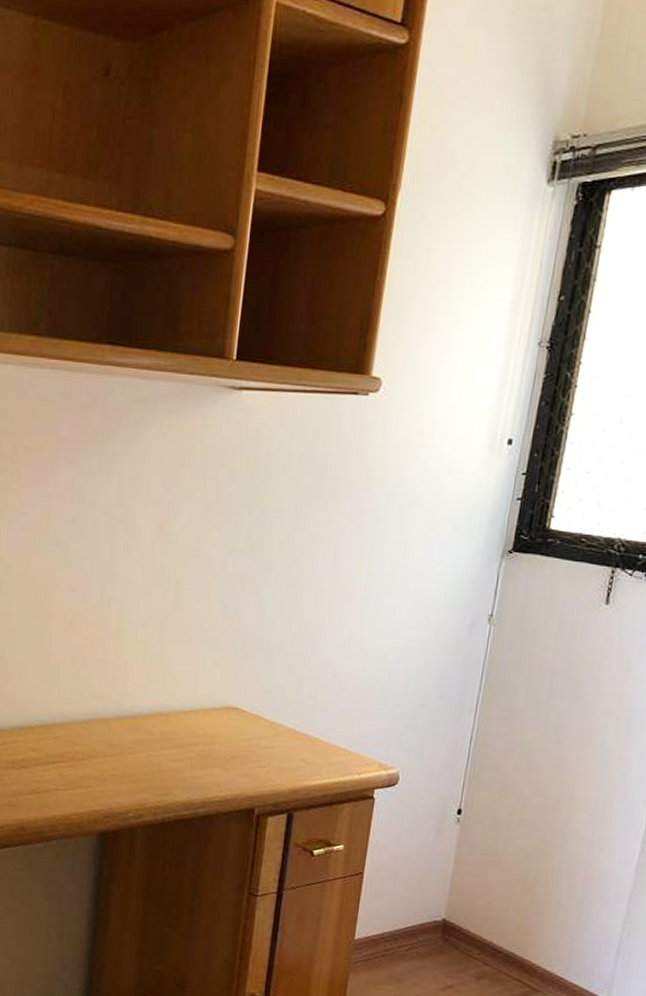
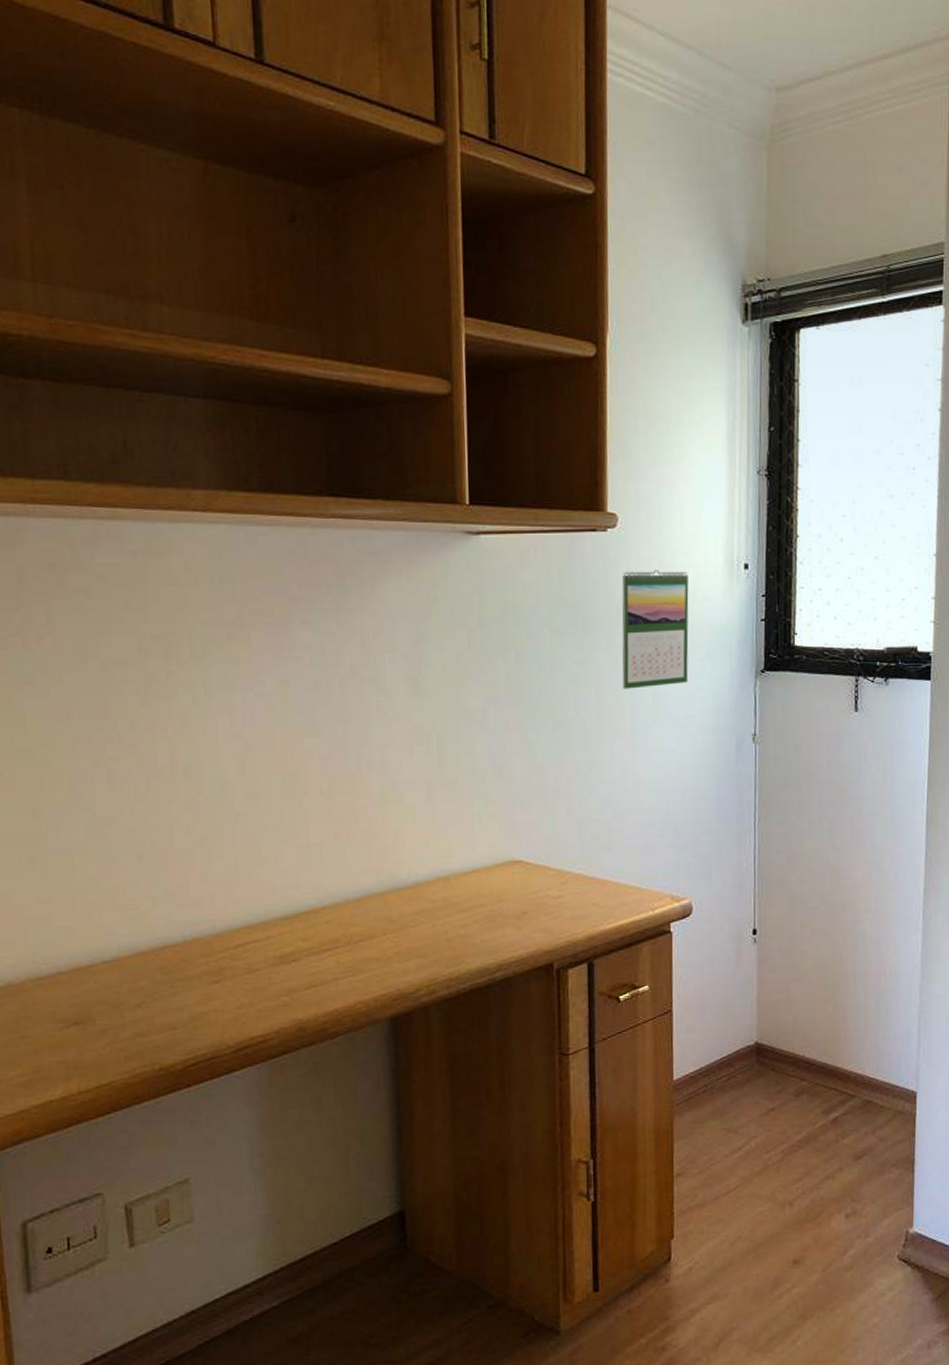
calendar: none [361,437,447,556] -> present [621,570,689,689]

